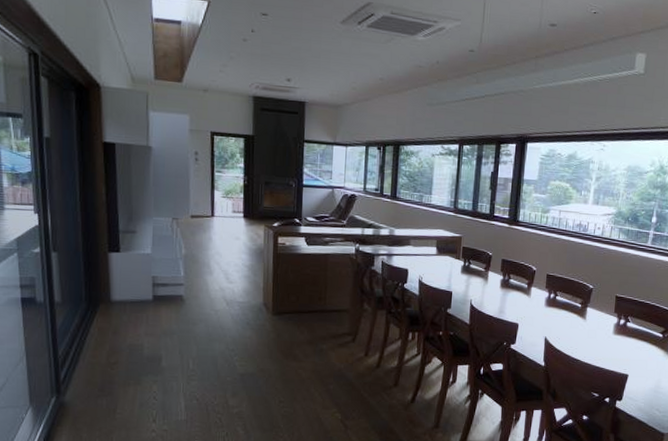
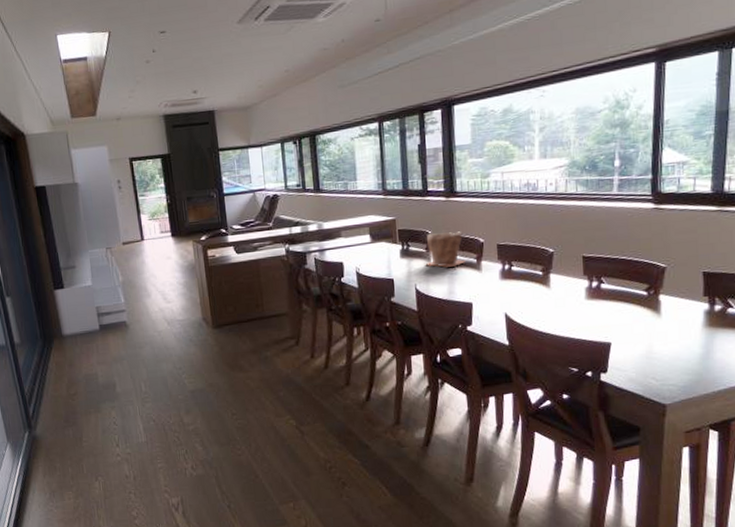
plant pot: none [482,254,519,289] -> present [425,231,466,268]

